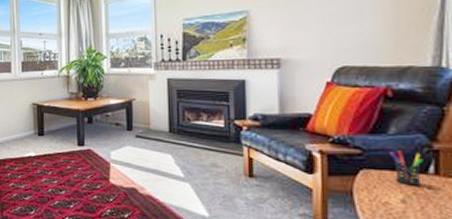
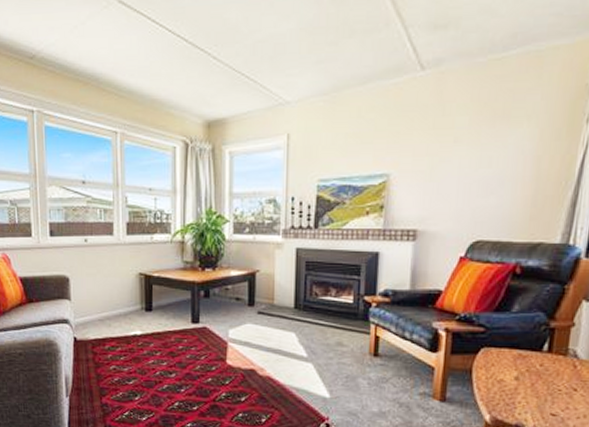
pen holder: present [389,151,423,186] -> none [510,329,540,364]

